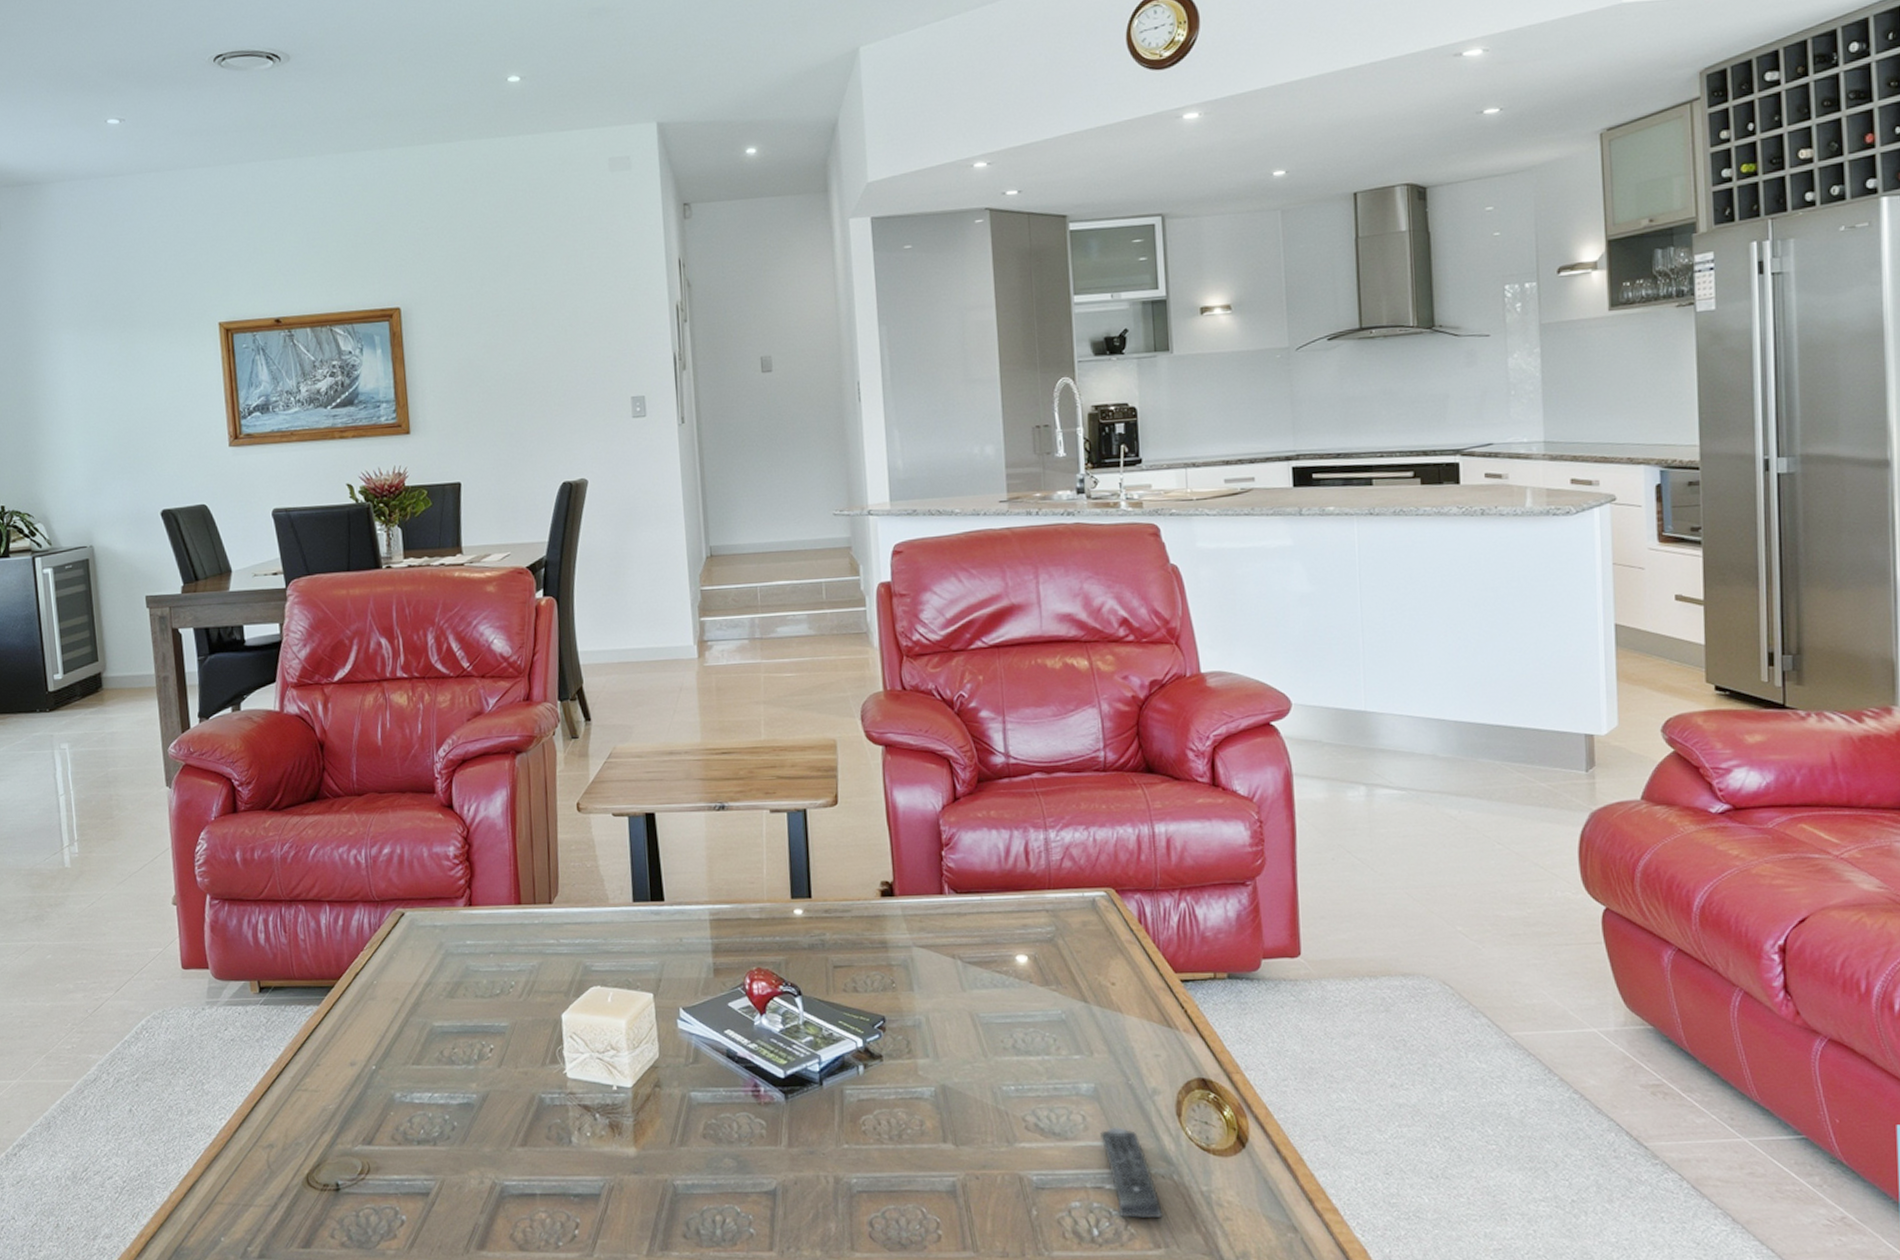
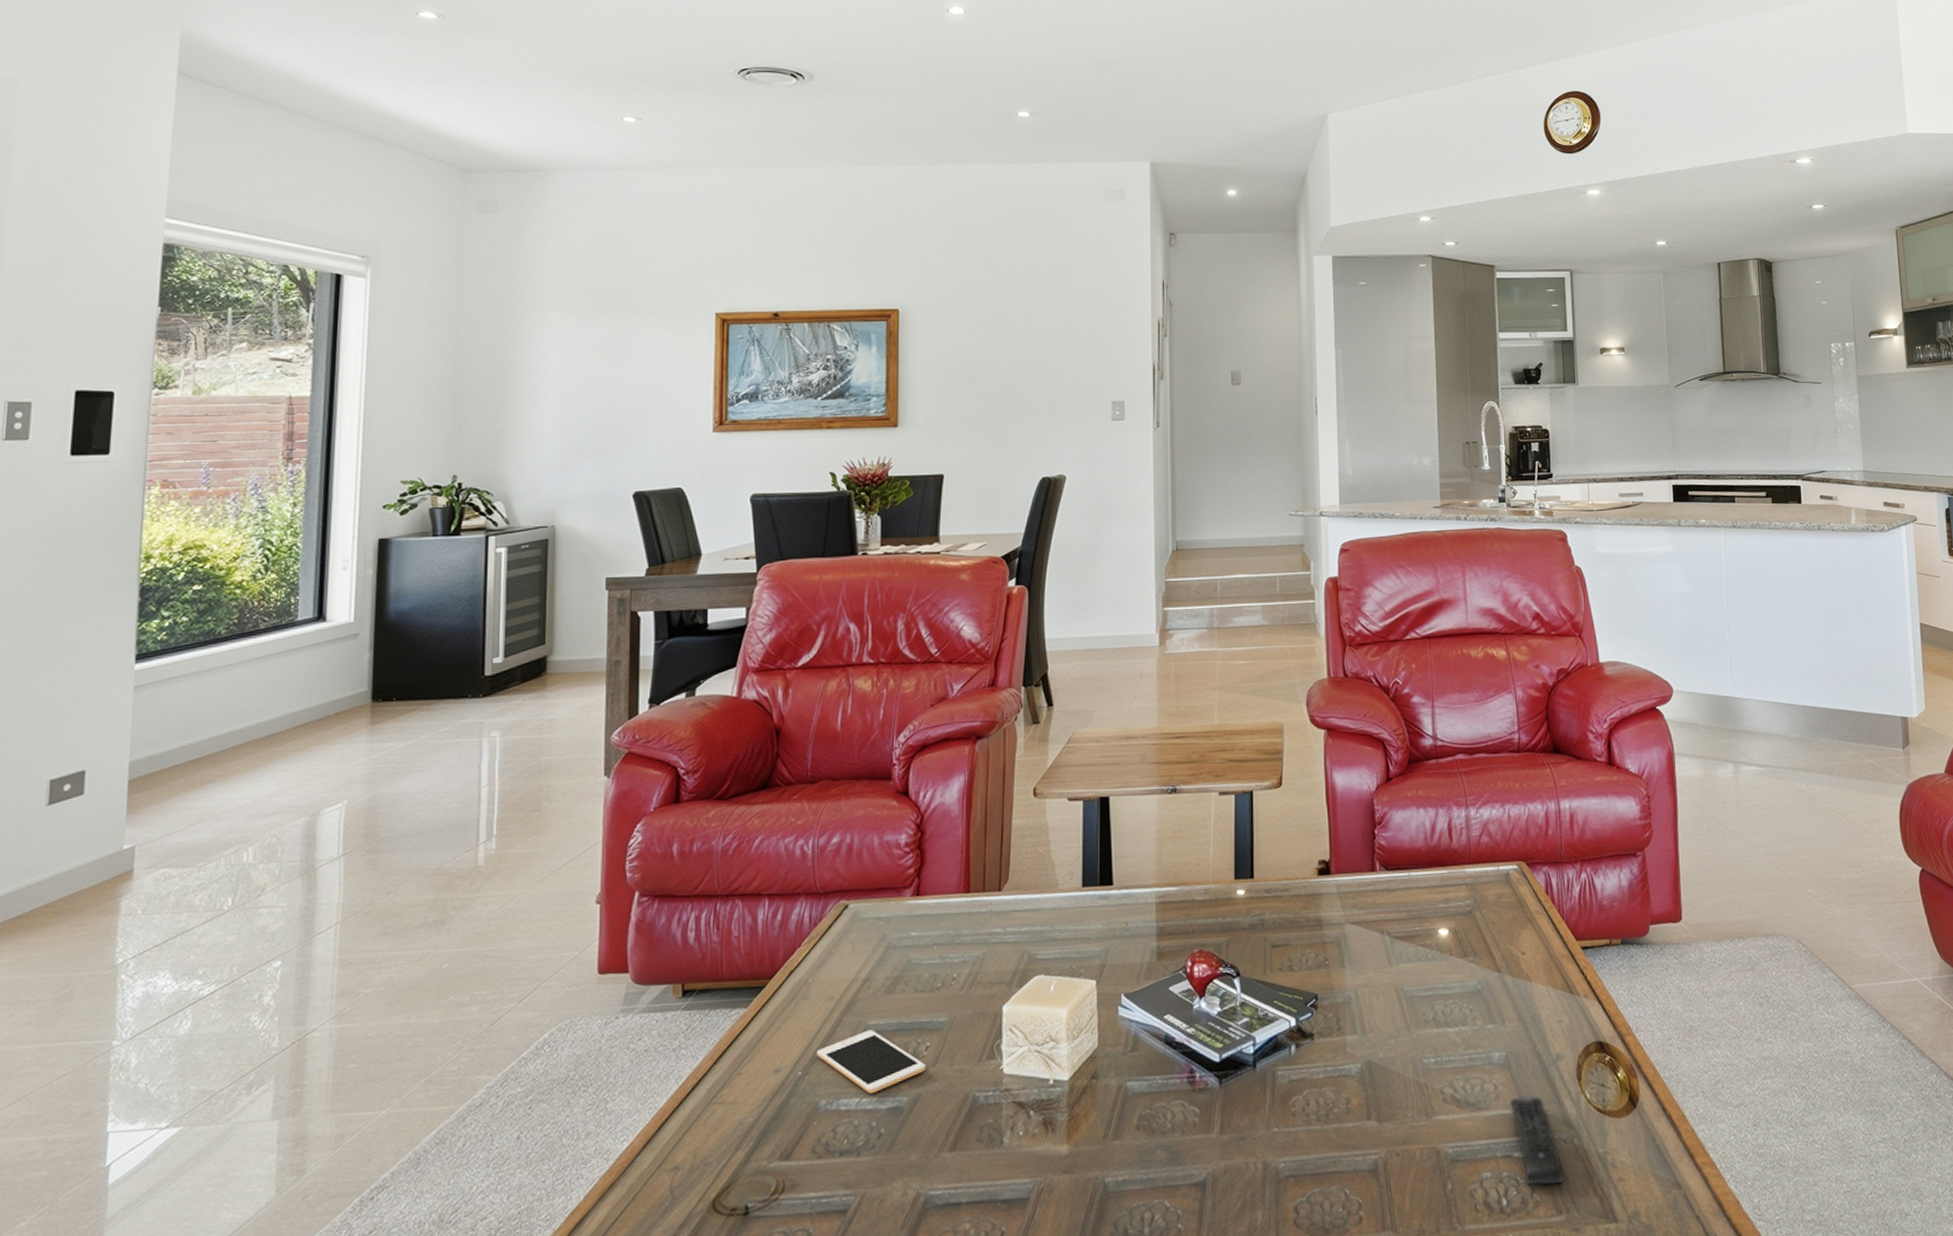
cell phone: none [387,1031,492,1090] -> present [816,1030,926,1094]

